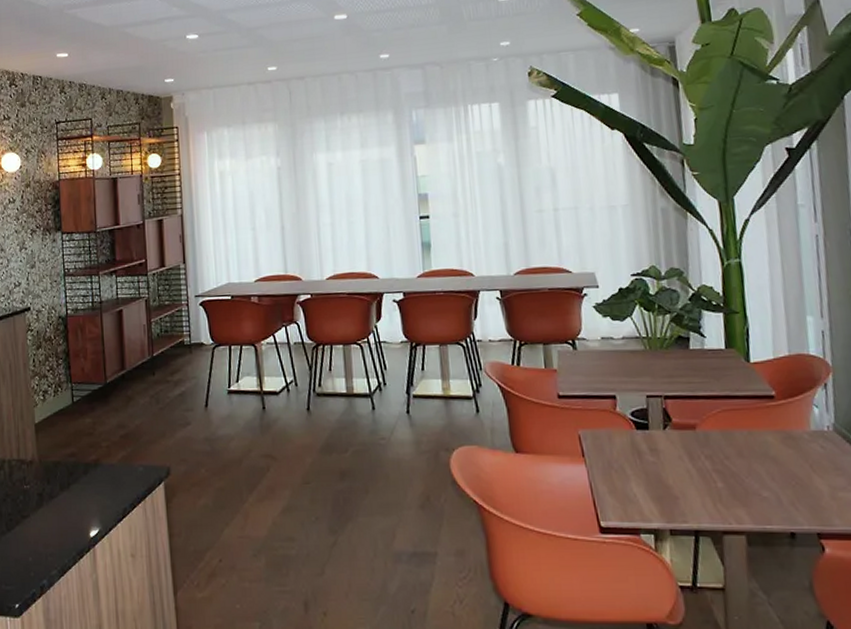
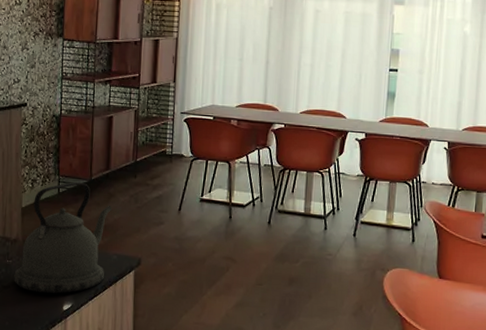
kettle: none [33,388,133,519] -> present [14,182,112,294]

